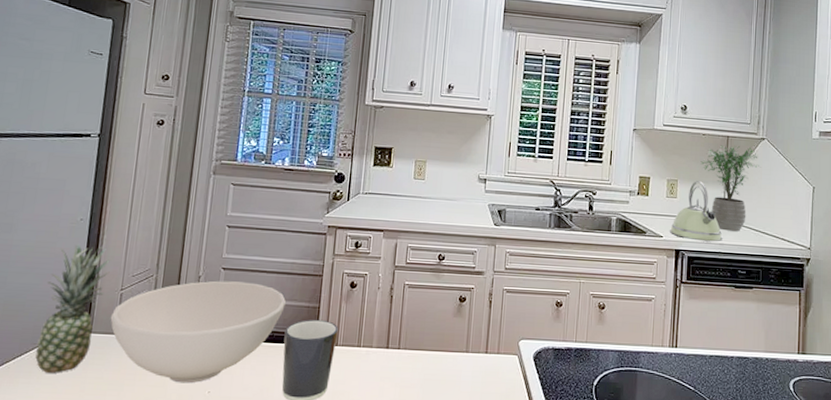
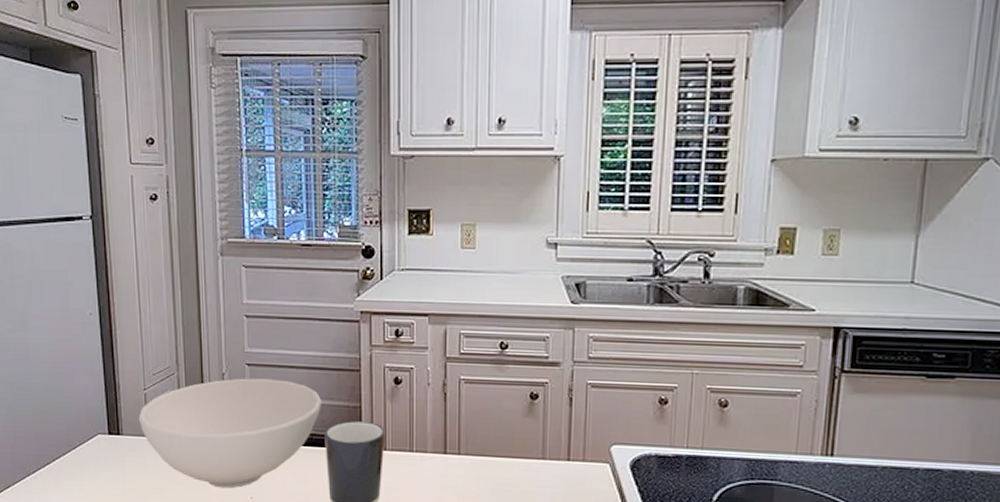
fruit: present [35,243,110,373] -> none [69,340,129,476]
kettle: present [670,181,723,242] -> none [826,229,910,315]
potted plant: present [700,145,761,232] -> none [878,173,981,299]

